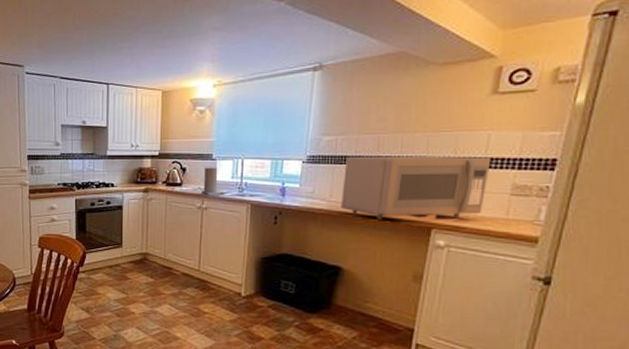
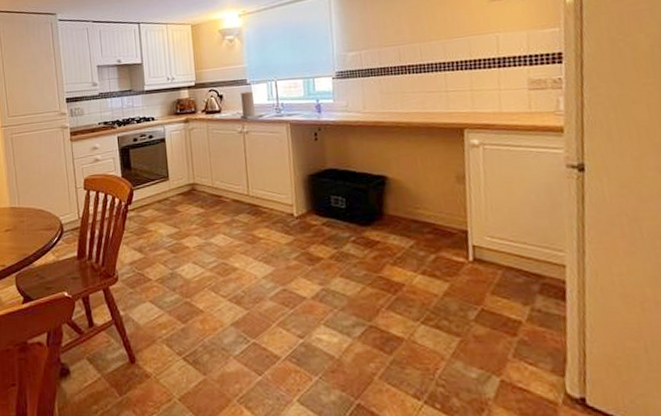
microwave: present [341,156,492,220] -> none [372,57,507,126]

